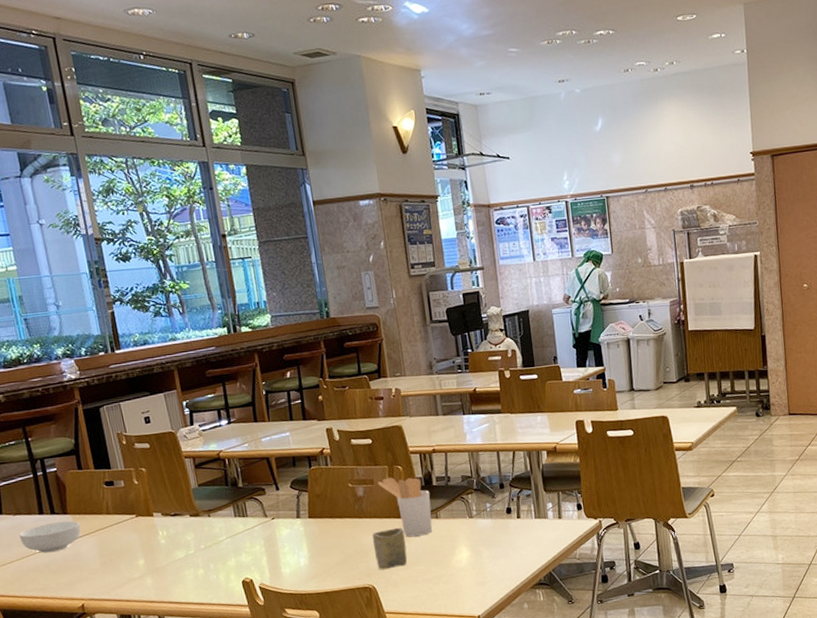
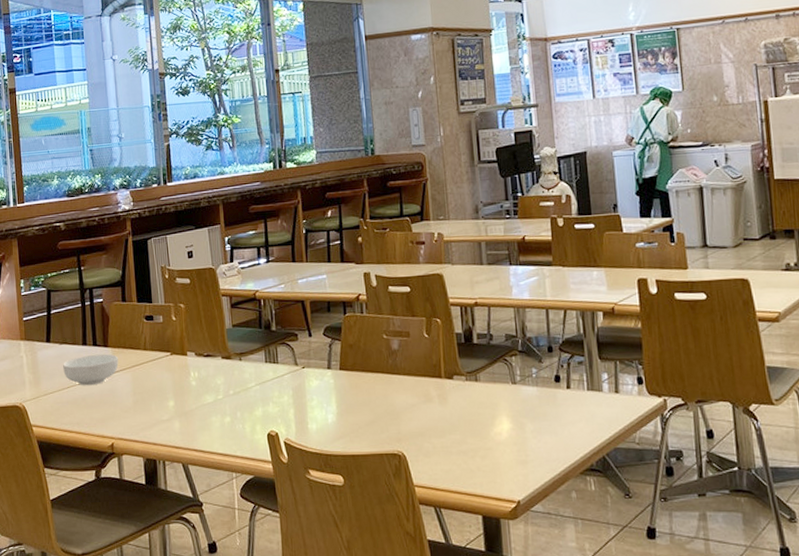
cup: present [372,527,408,570] -> none [404,388,442,436]
utensil holder: present [377,477,433,537] -> none [413,330,471,401]

